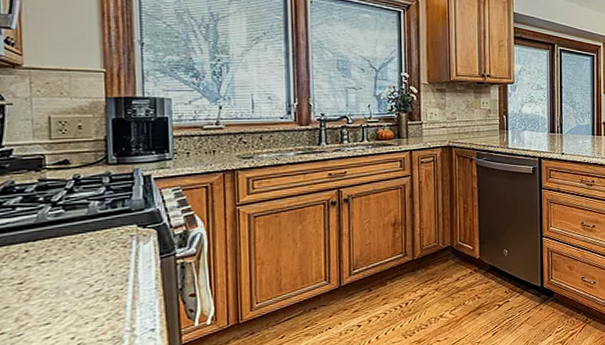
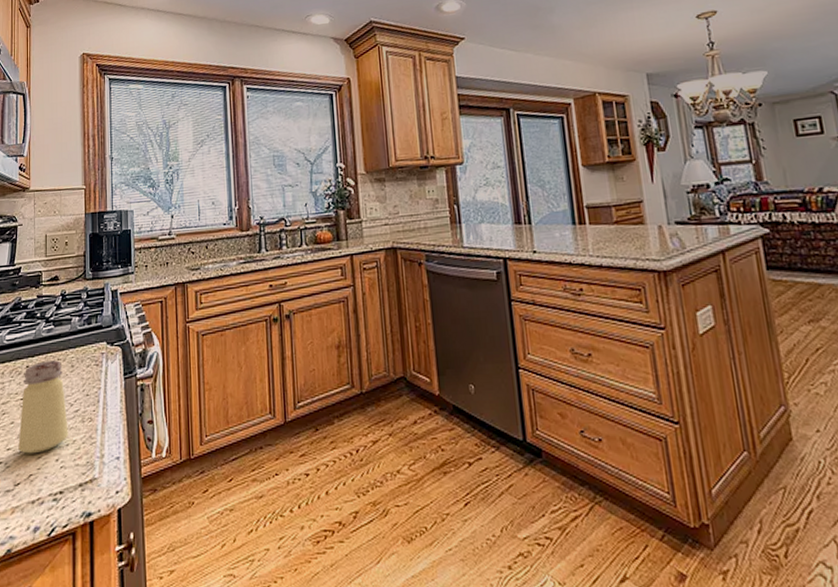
saltshaker: none [16,244,88,336] -> present [18,360,68,454]

